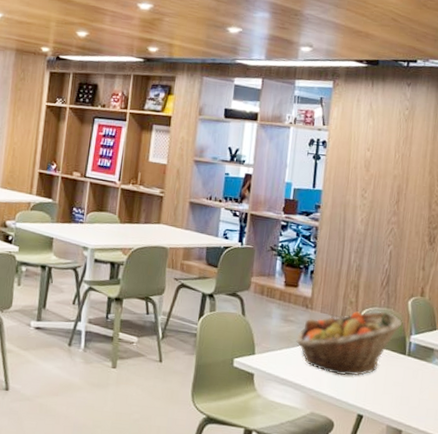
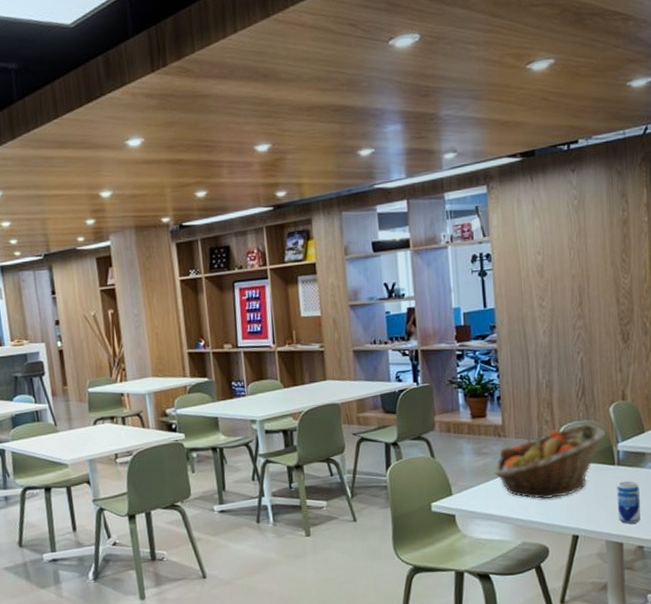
beverage can: none [401,372,424,414] -> present [617,481,640,524]

